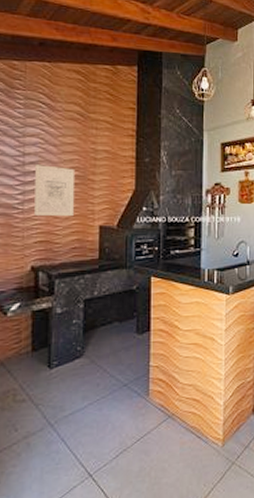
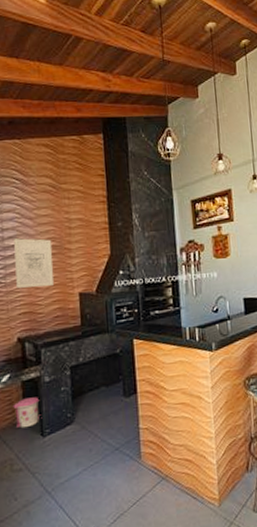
trash can: none [20,328,51,359] -> present [13,397,42,429]

